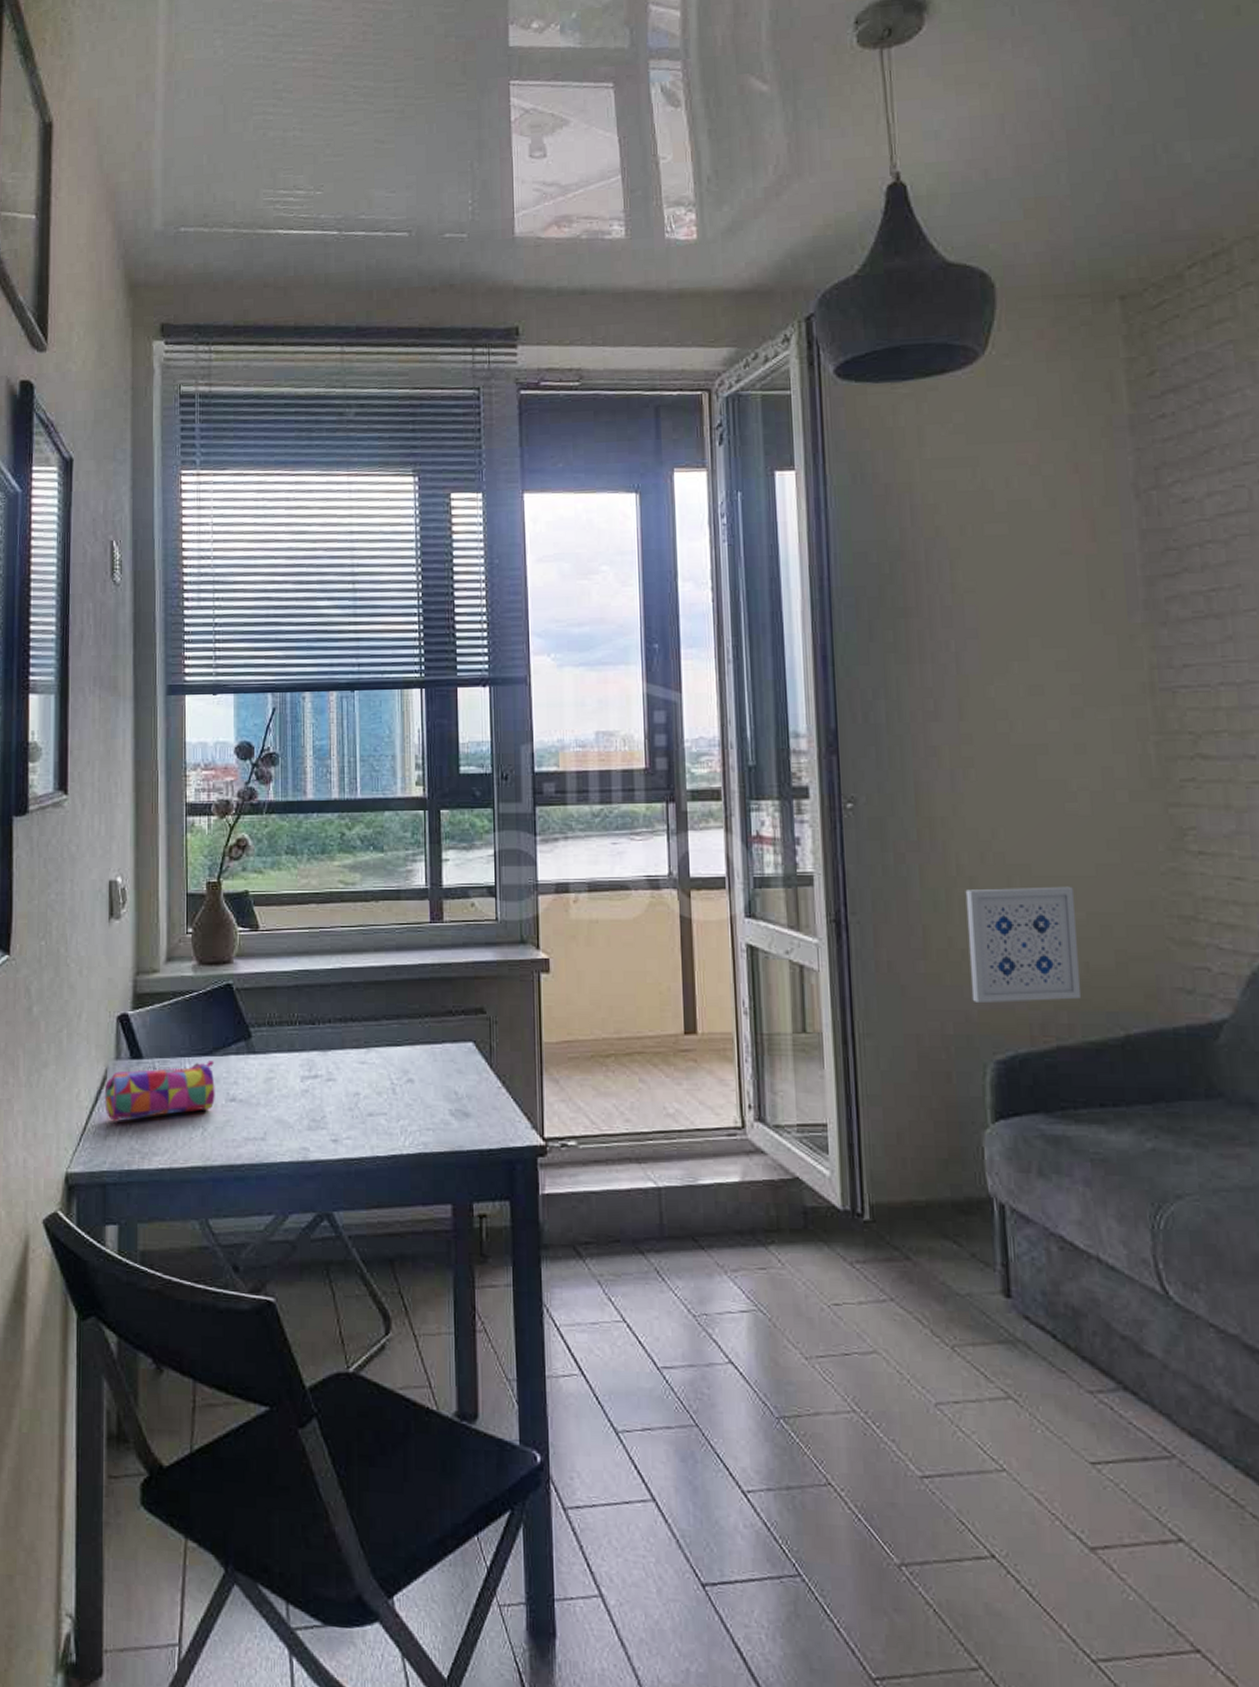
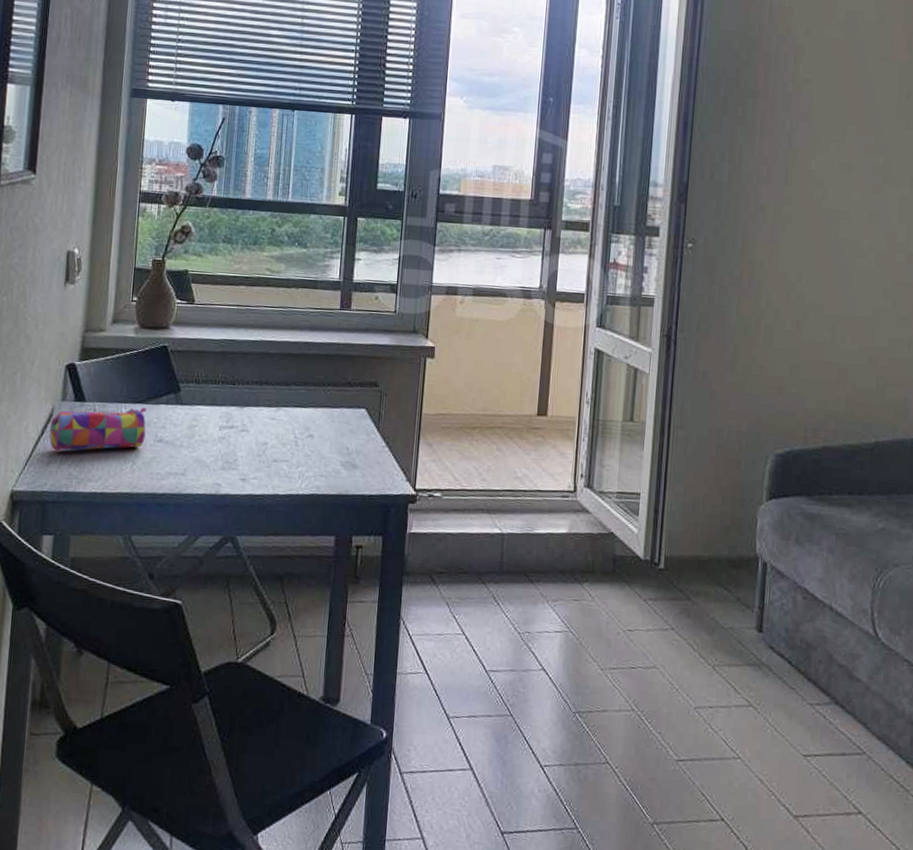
wall art: present [965,886,1082,1003] -> none [764,320,853,412]

